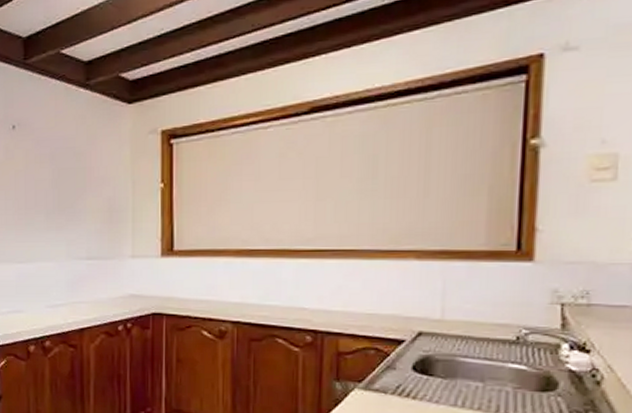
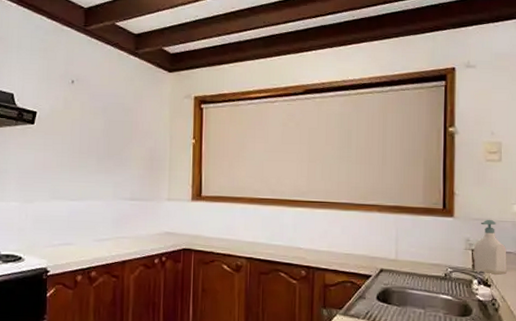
soap bottle: none [563,262,620,338] -> present [474,219,507,276]

